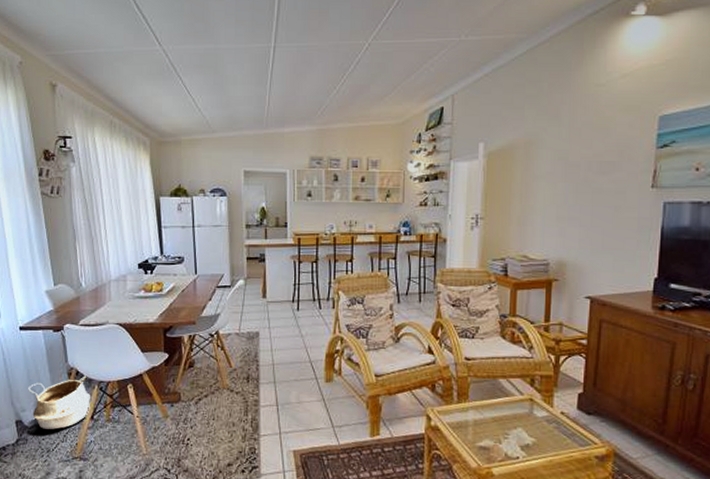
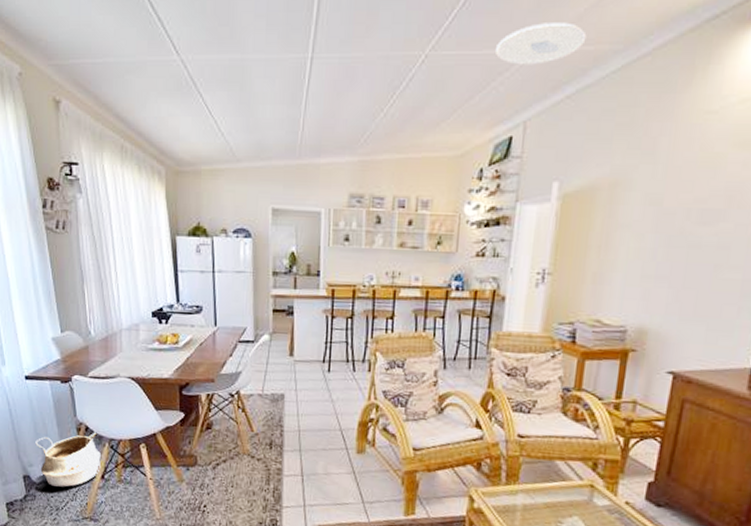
ceiling light: none [426,17,497,51] -> present [496,22,587,65]

